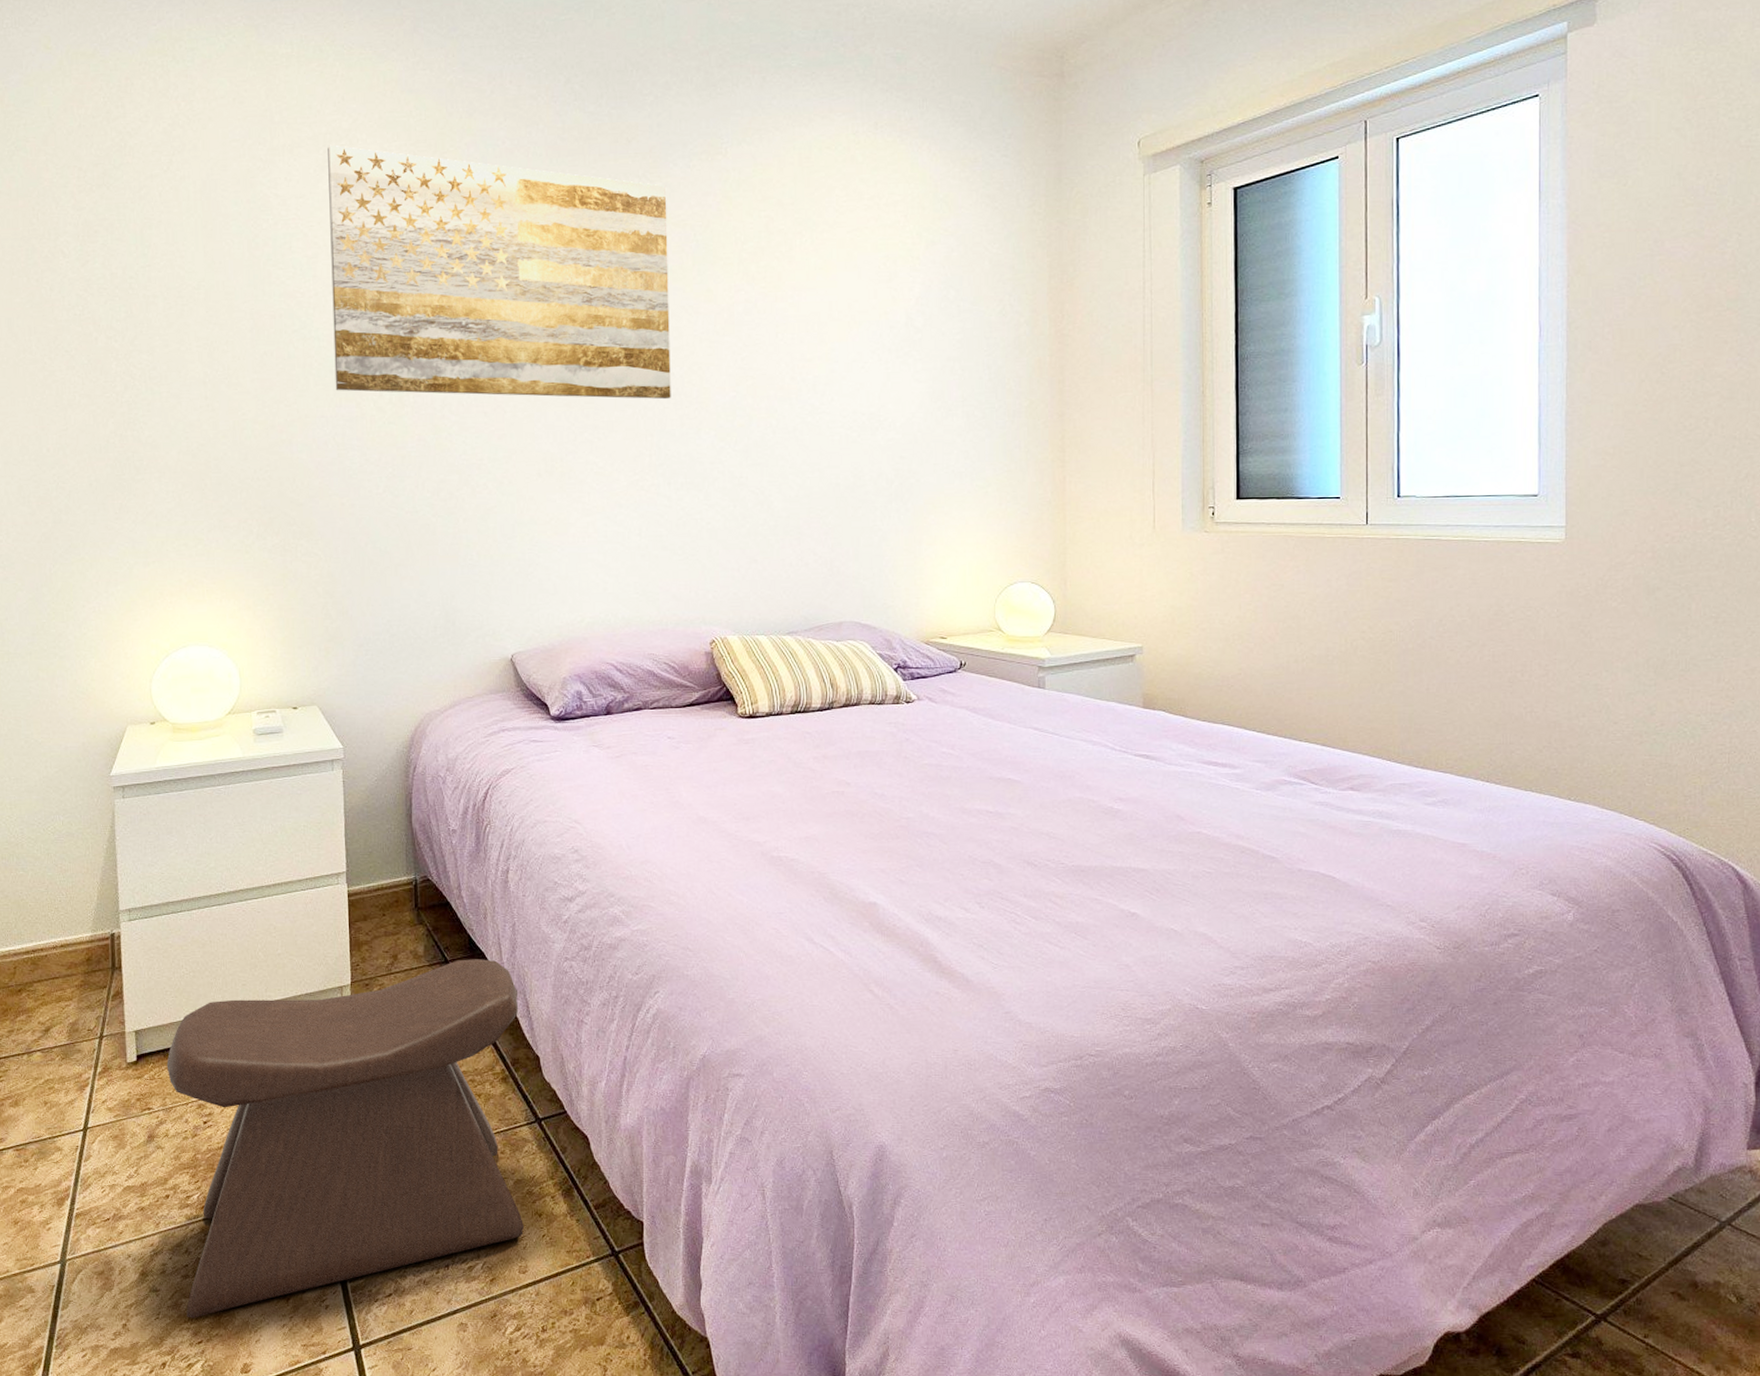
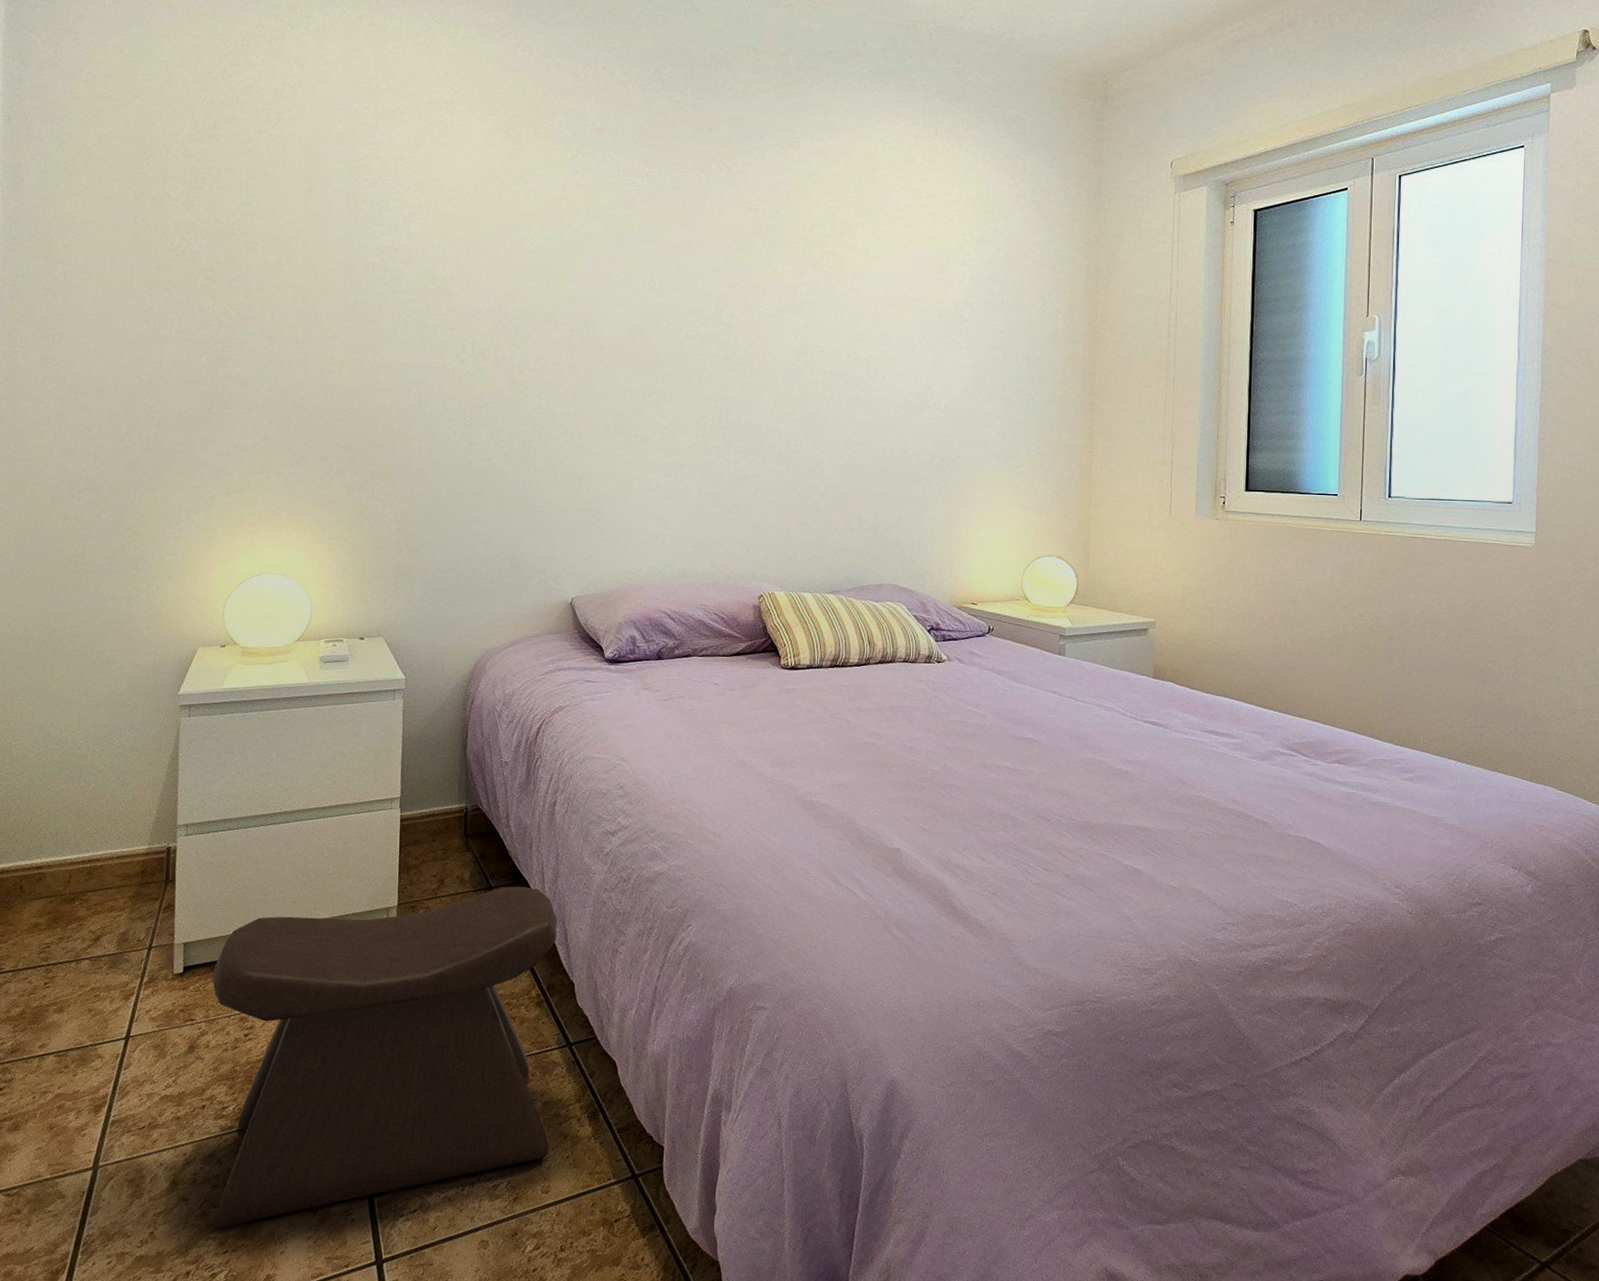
wall art: present [328,145,671,400] -> none [421,114,742,369]

